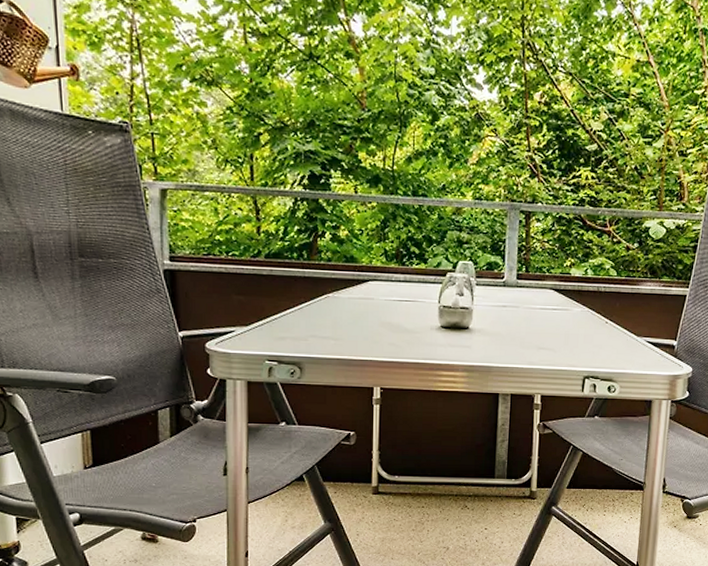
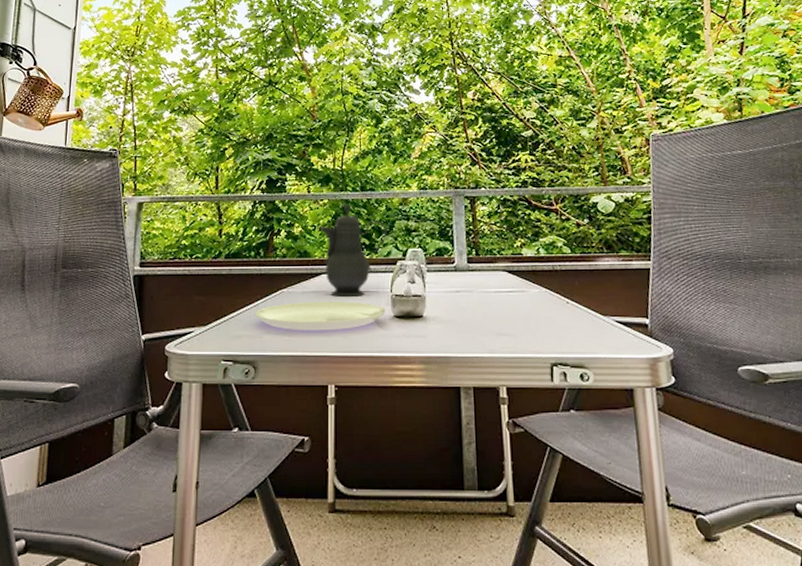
plate: none [300,308,433,337] -> present [256,301,386,331]
coffeepot: none [364,209,438,306] -> present [317,204,387,297]

